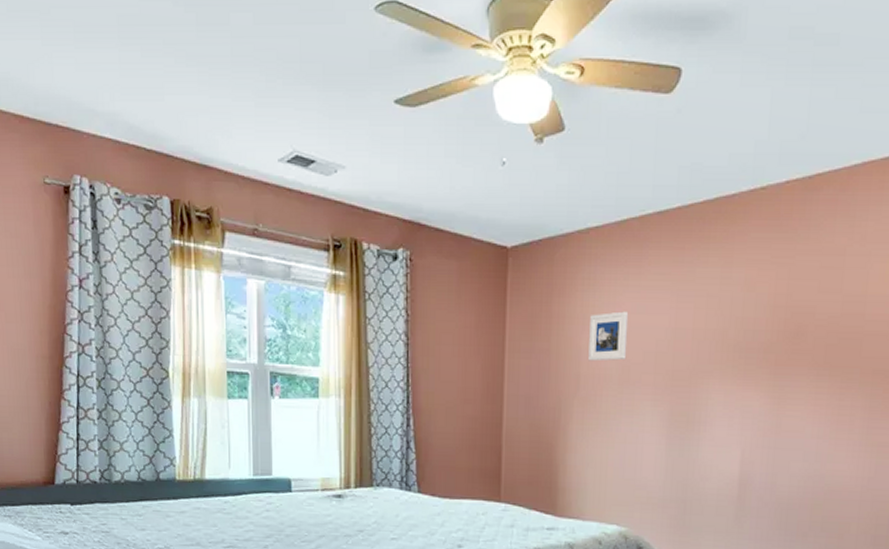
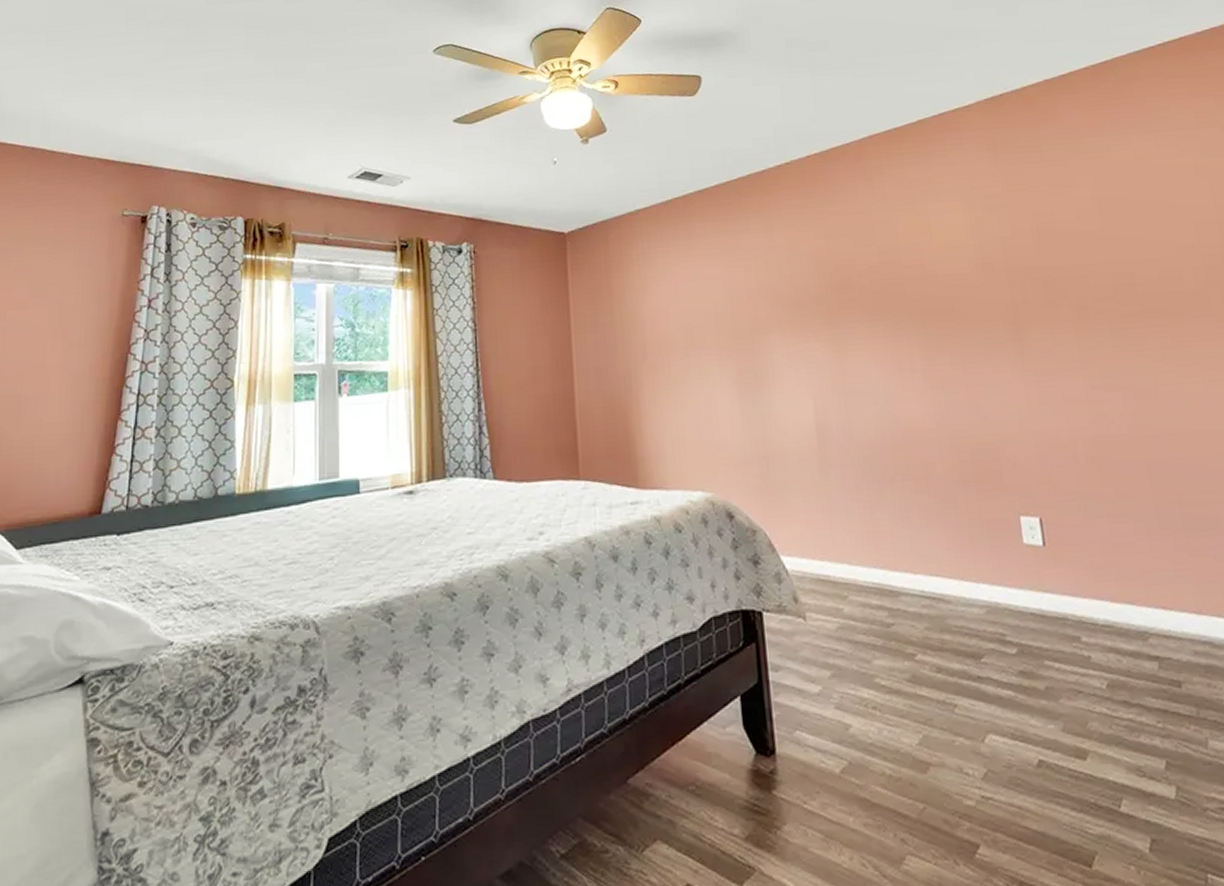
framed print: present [588,311,629,361] -> none [649,279,688,329]

